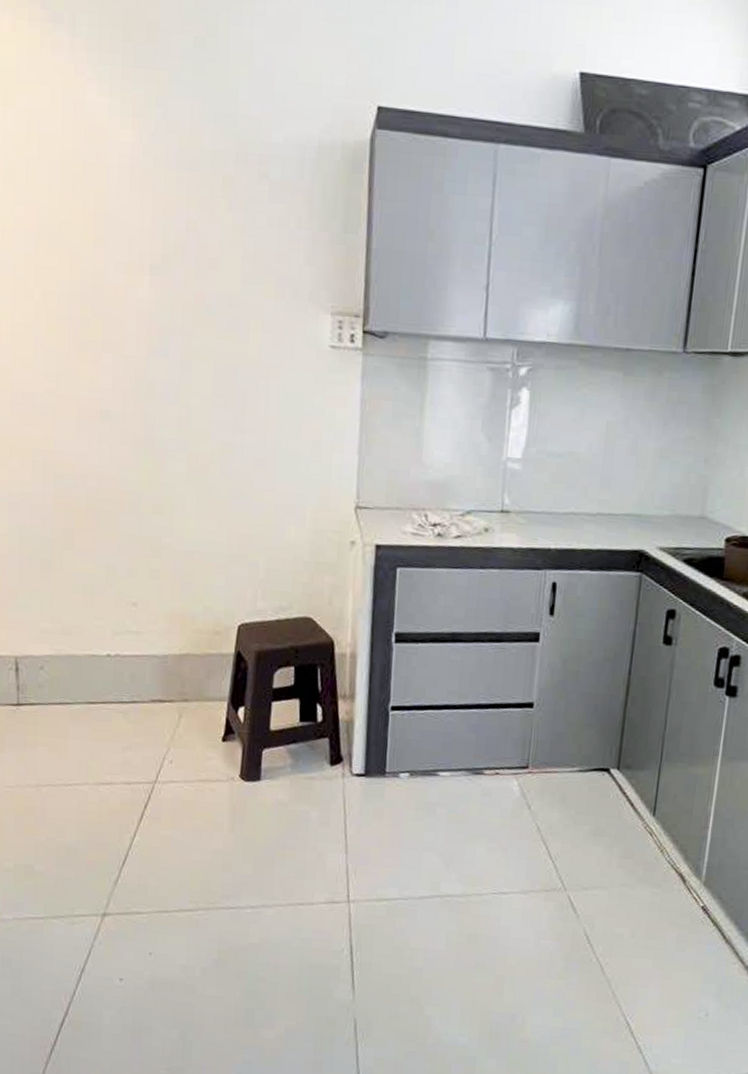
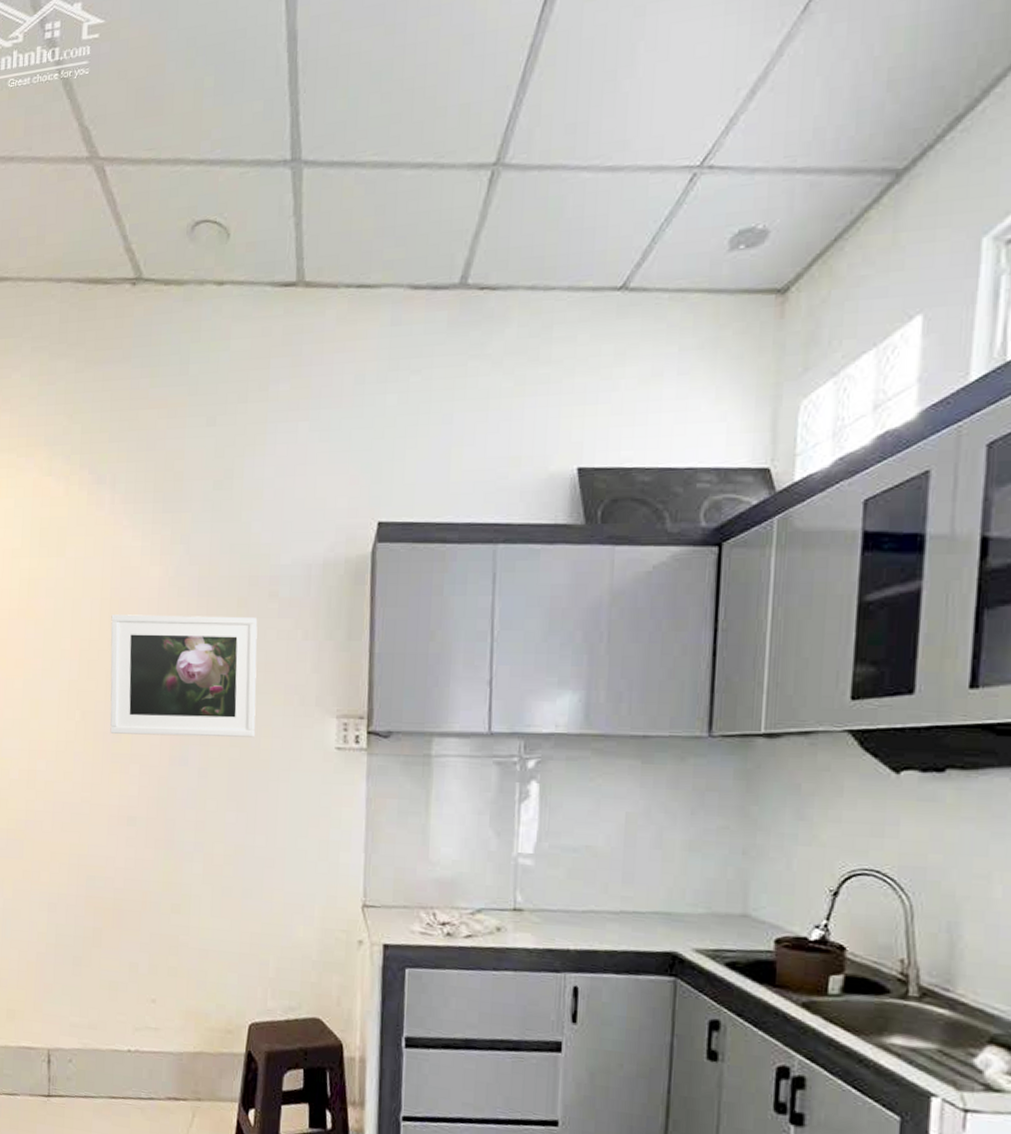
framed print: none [74,181,246,331] -> present [110,615,258,737]

